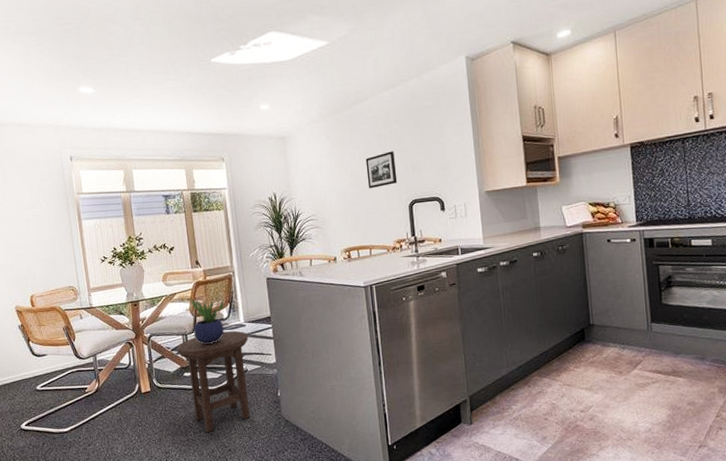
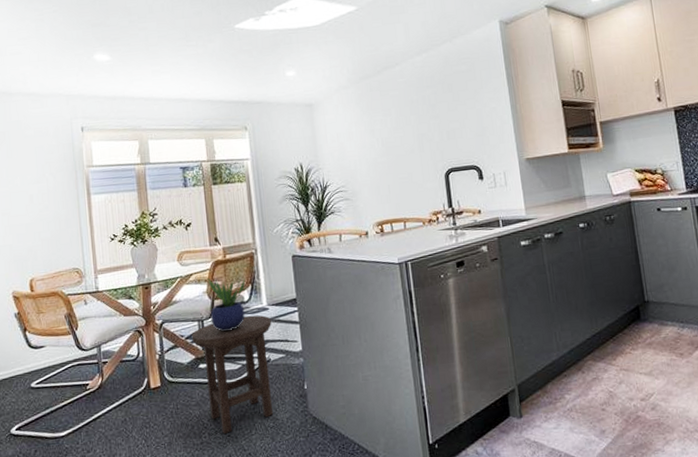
picture frame: present [365,151,398,189] -> none [397,117,432,158]

